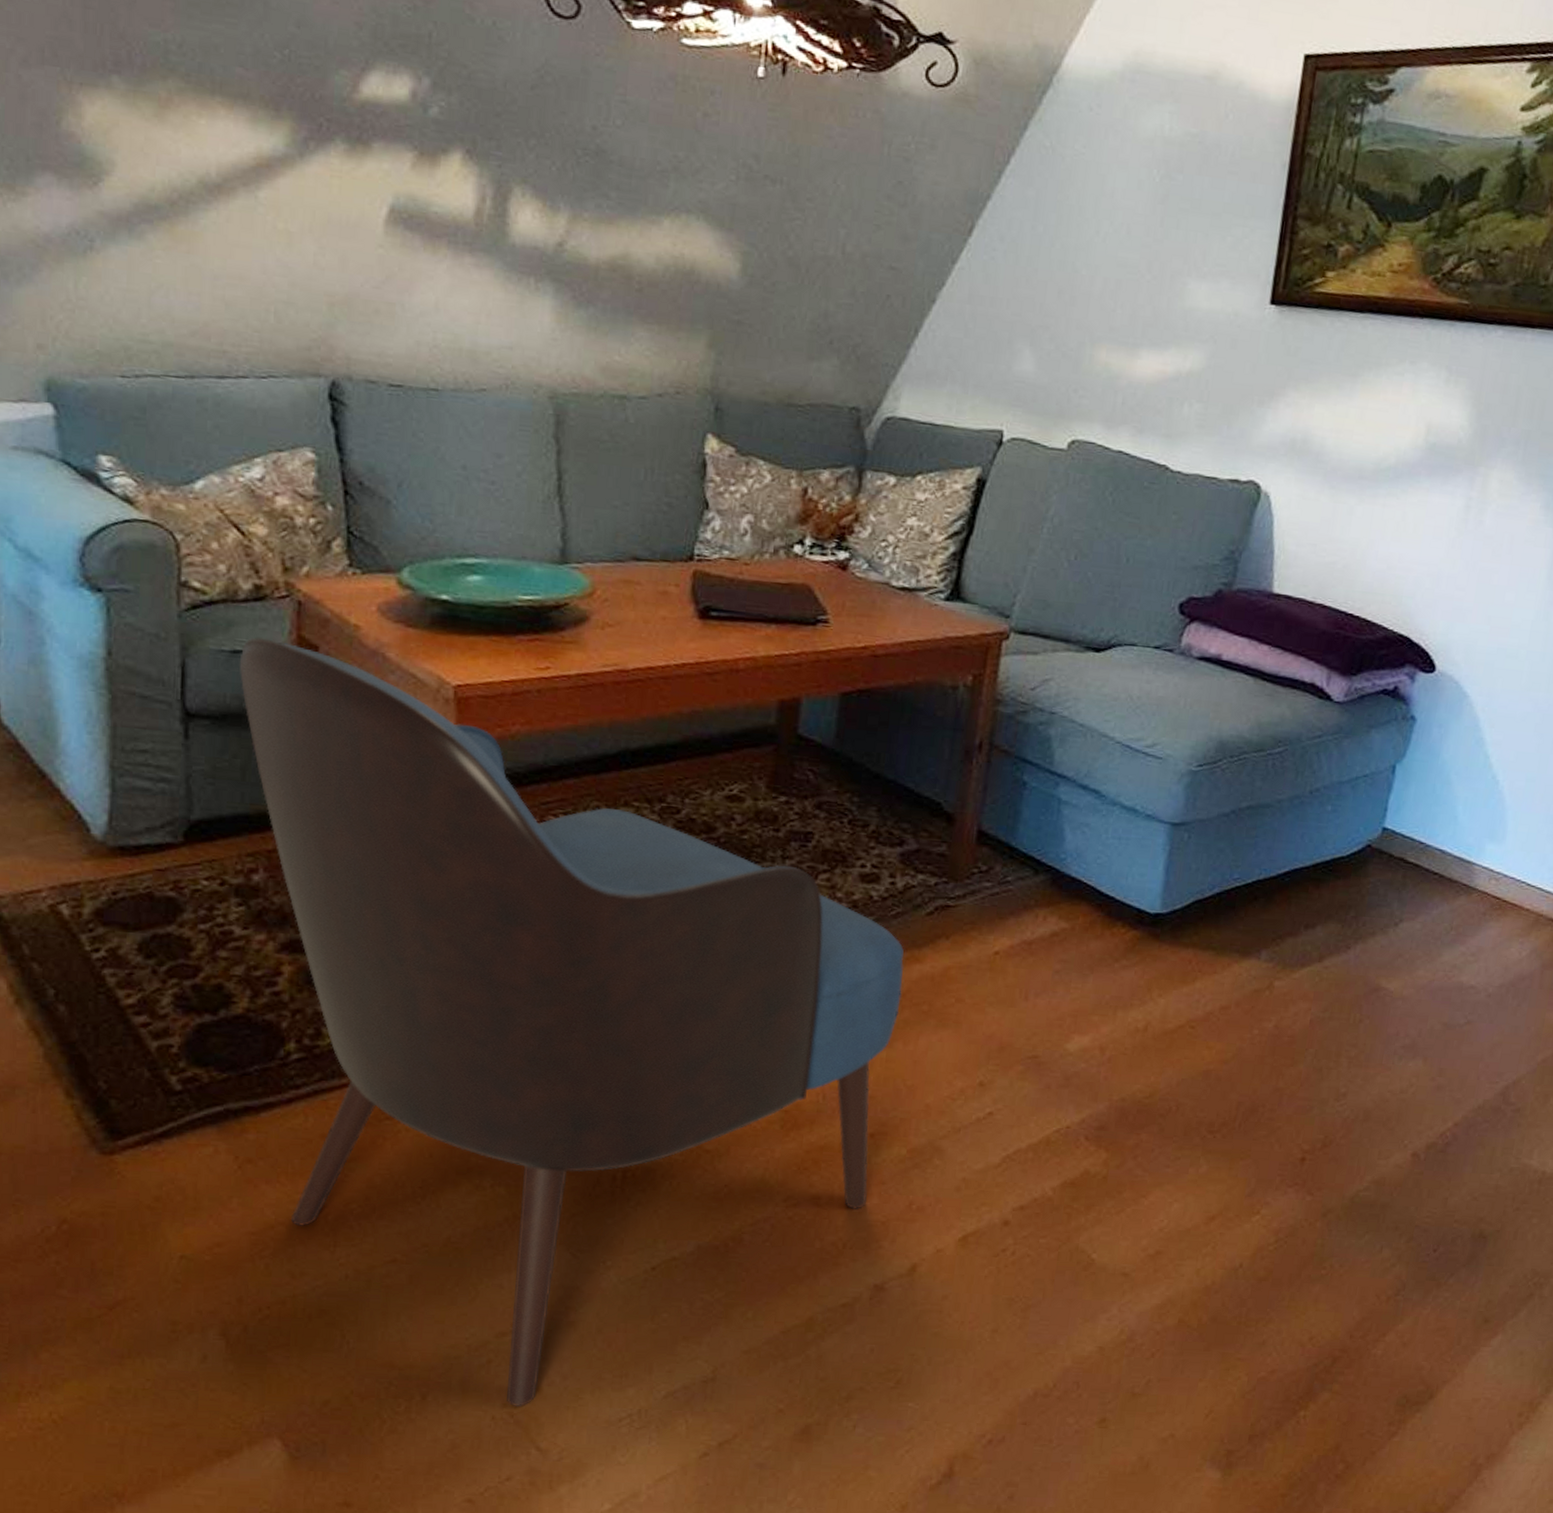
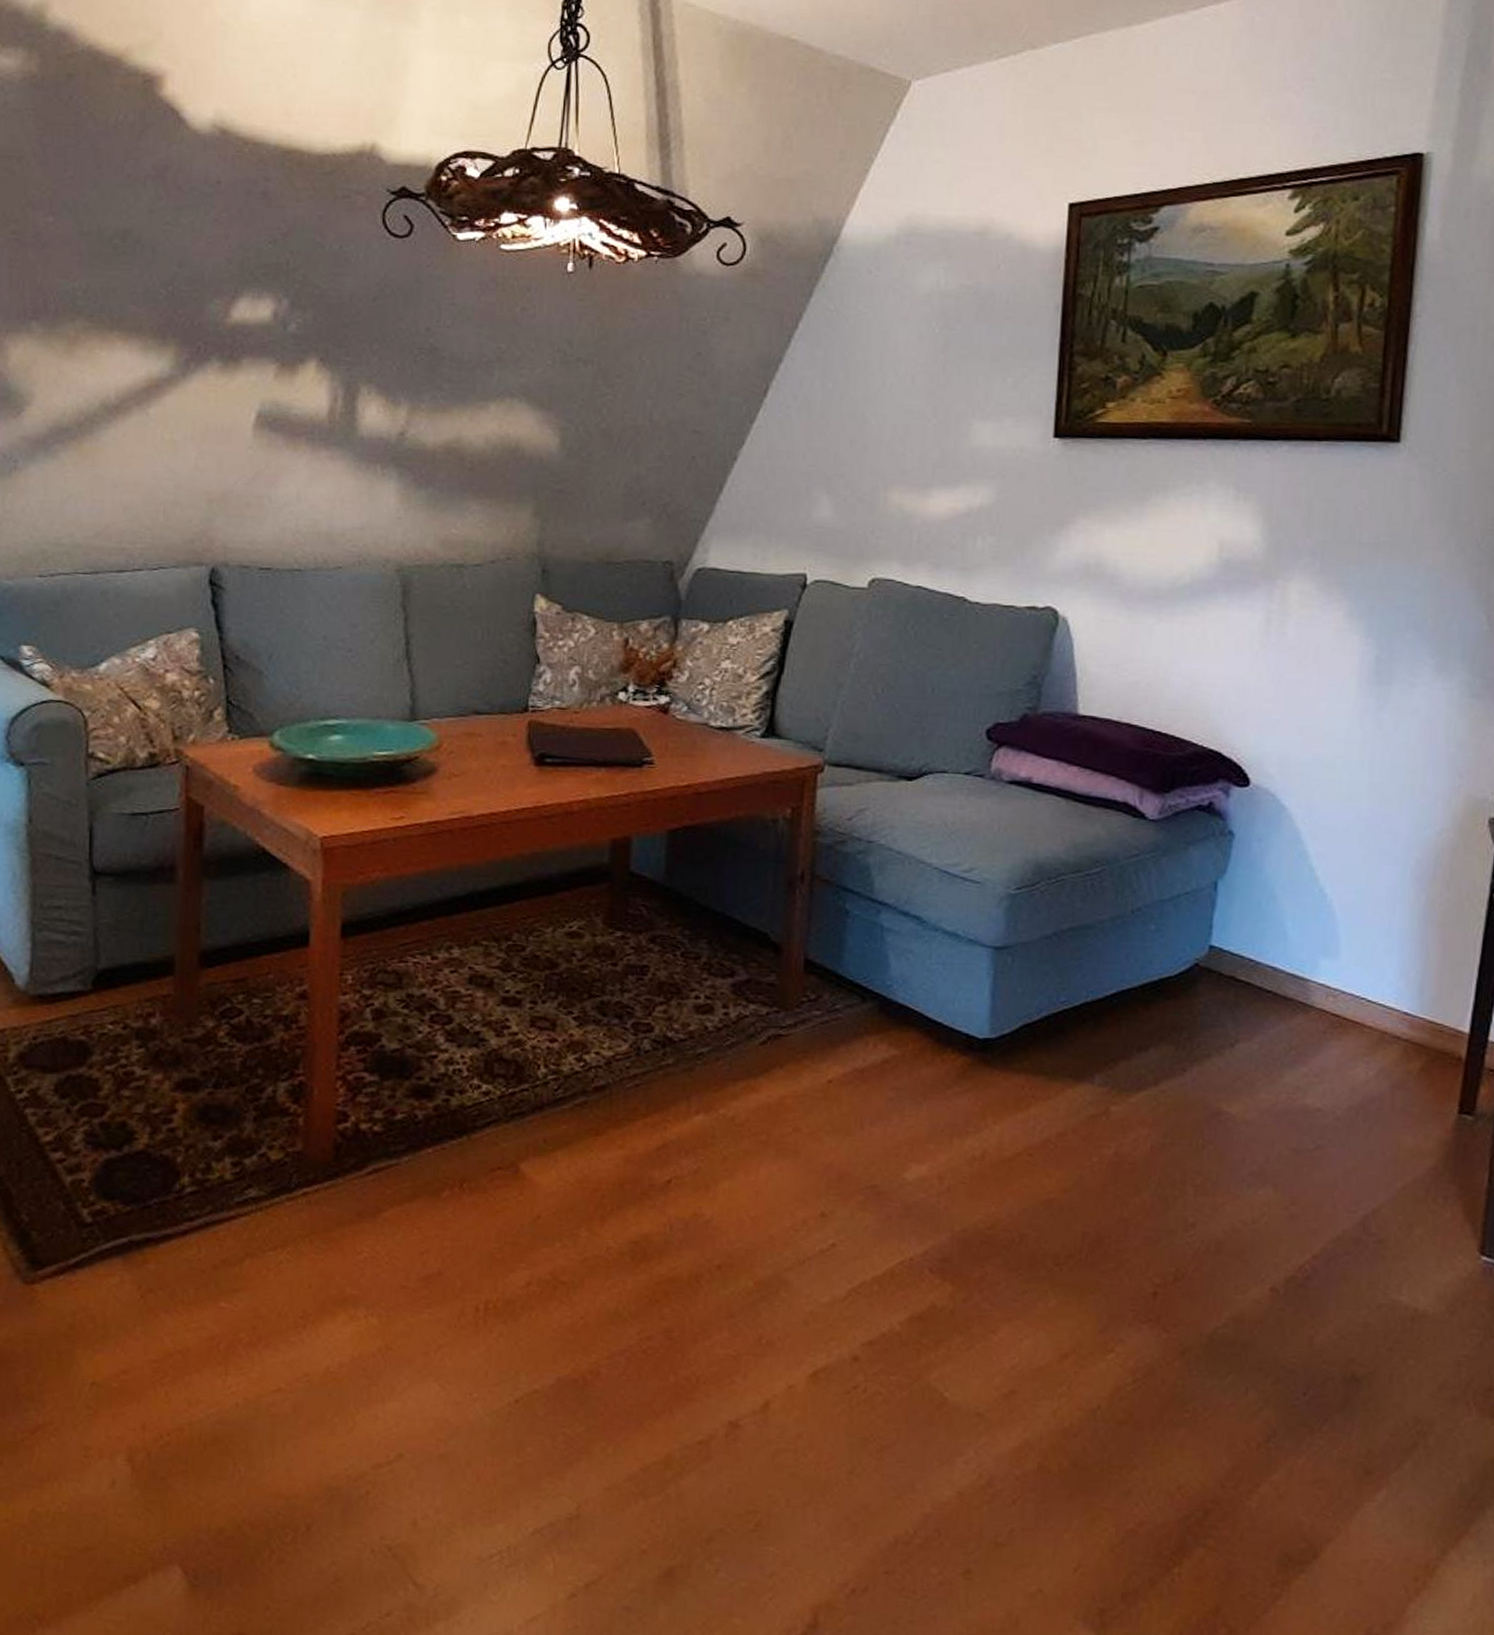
armchair: present [239,636,904,1407] -> none [137,799,741,1541]

